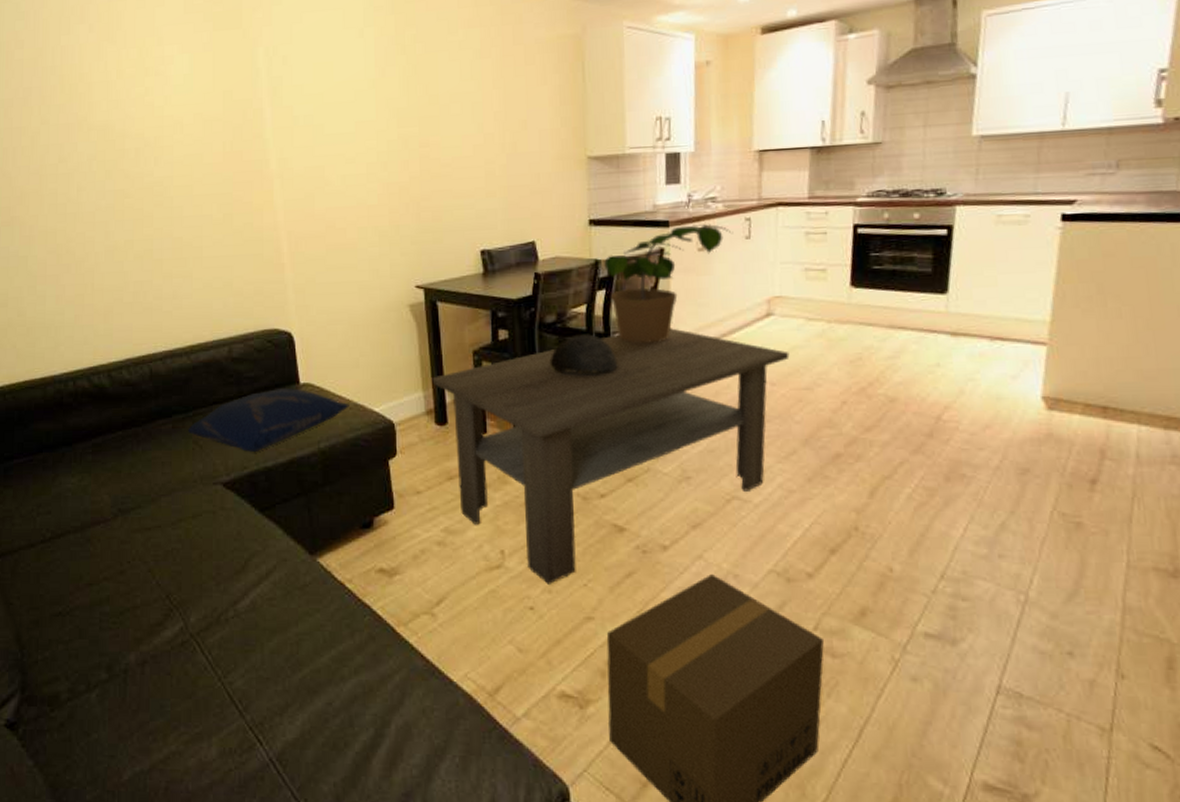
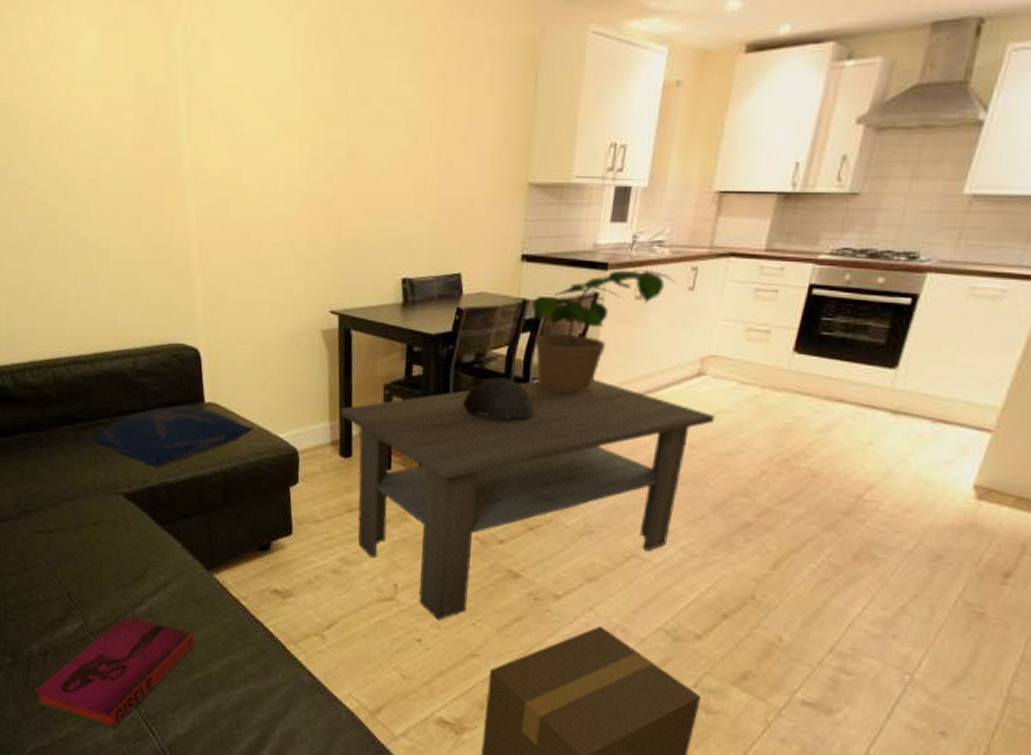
hardback book: none [133,613,301,743] -> present [35,616,195,729]

